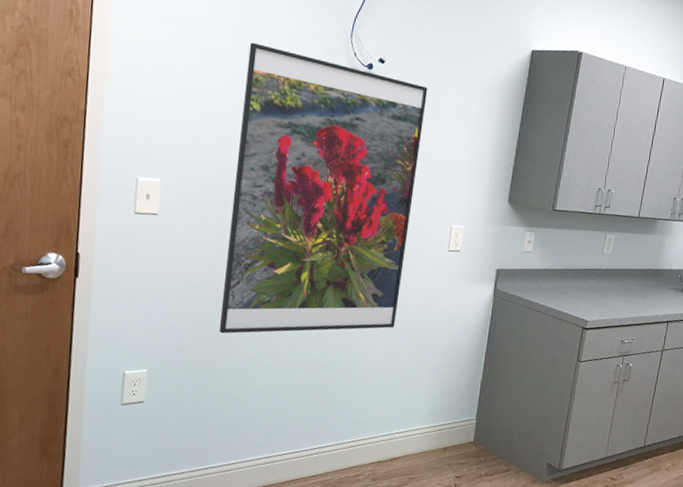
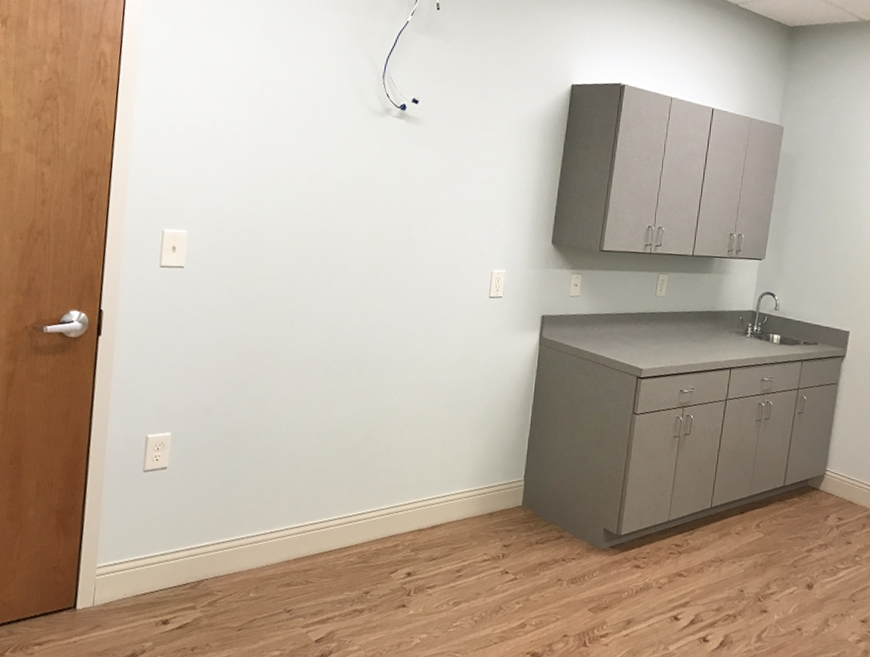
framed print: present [219,42,428,334] -> none [247,87,464,393]

